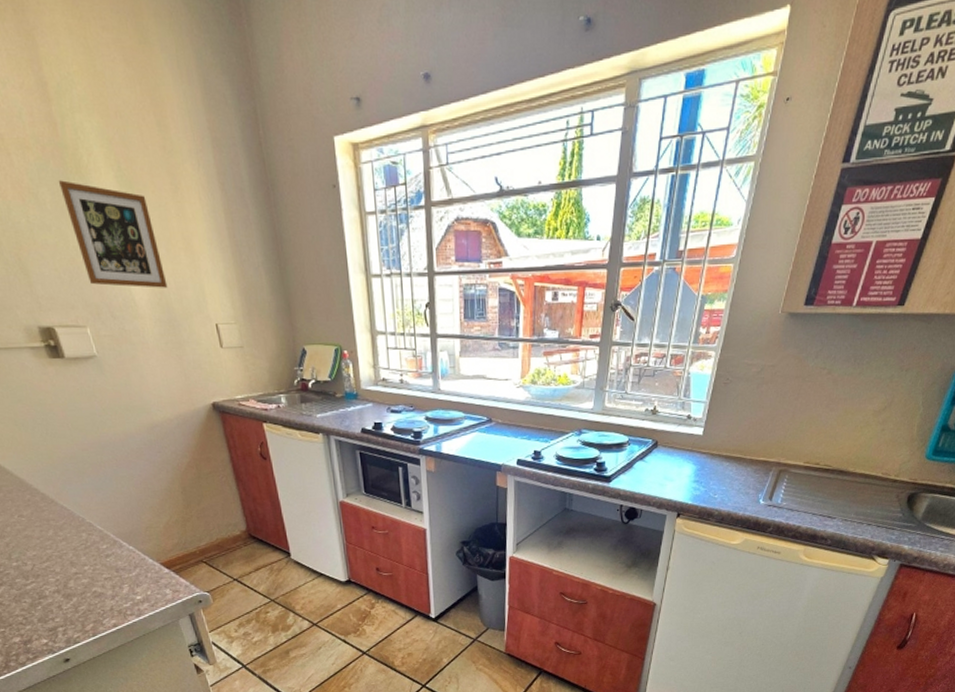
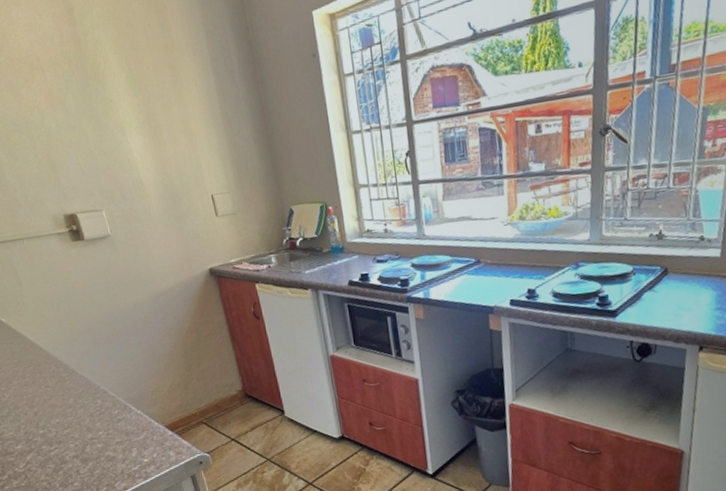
picture frame: present [58,180,168,288] -> none [81,86,170,173]

